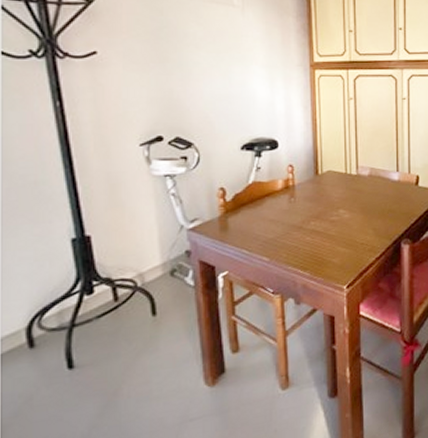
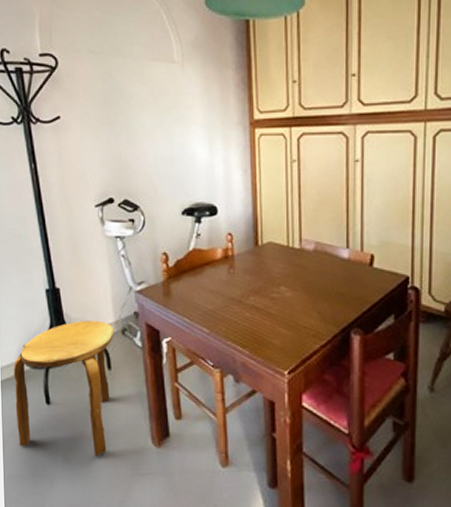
stool: none [20,265,161,427] -> present [13,320,115,457]

